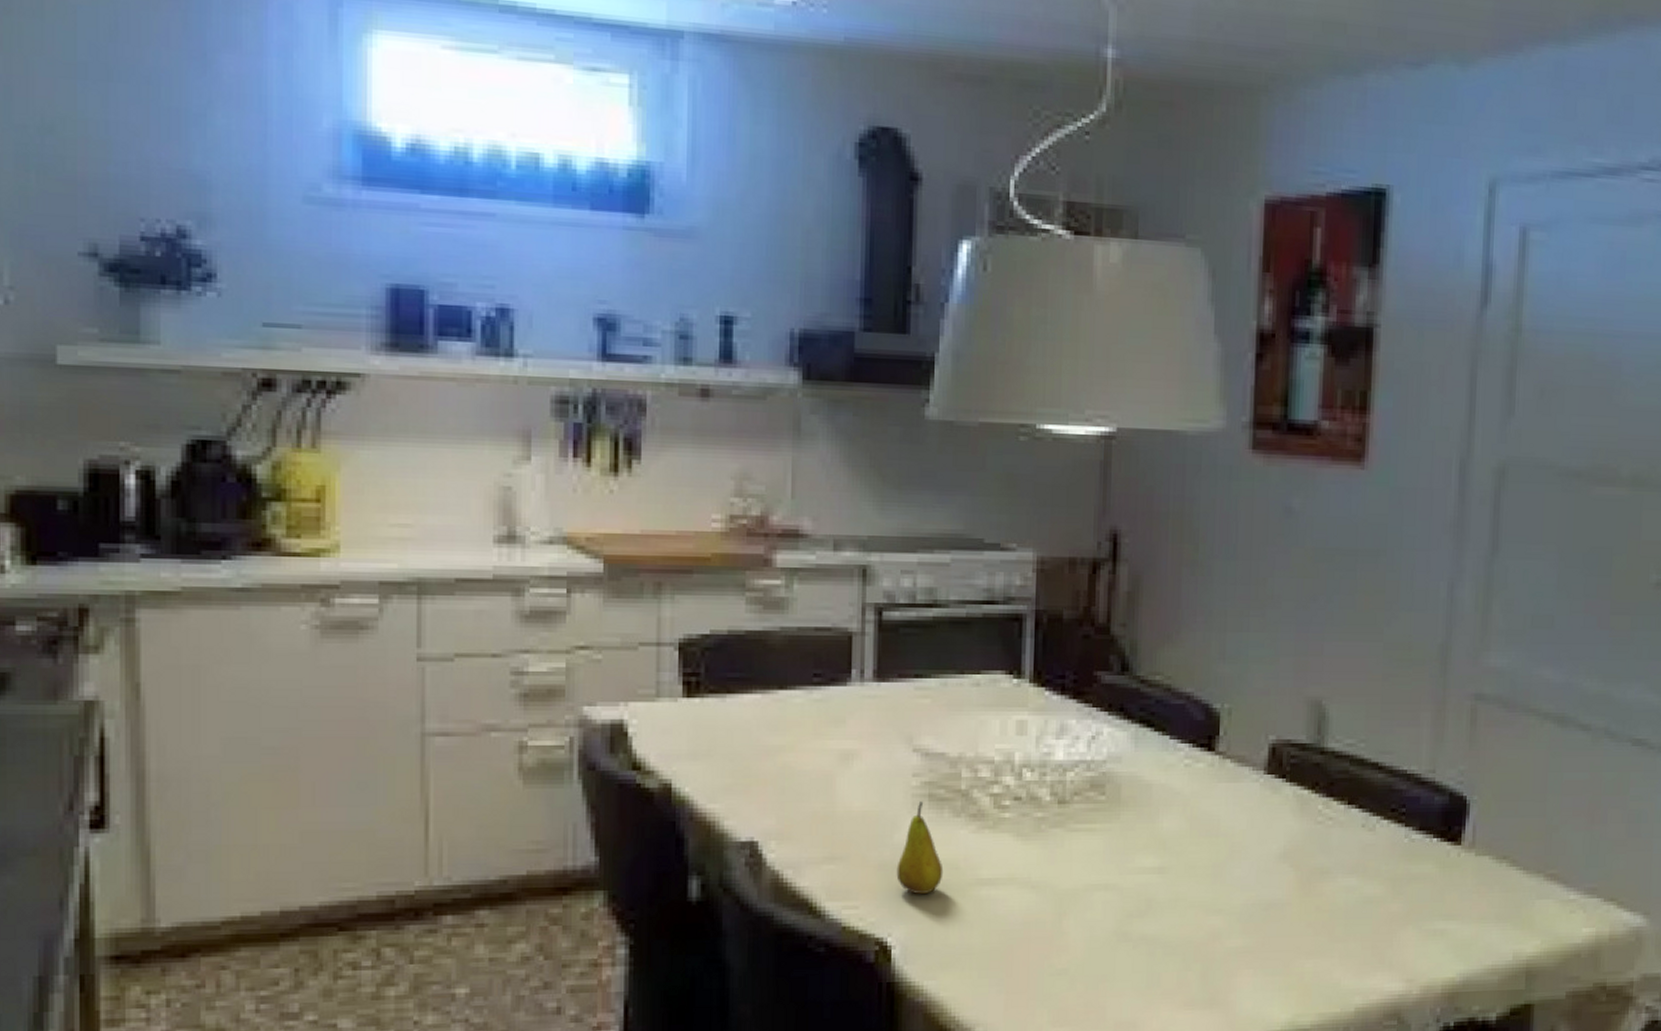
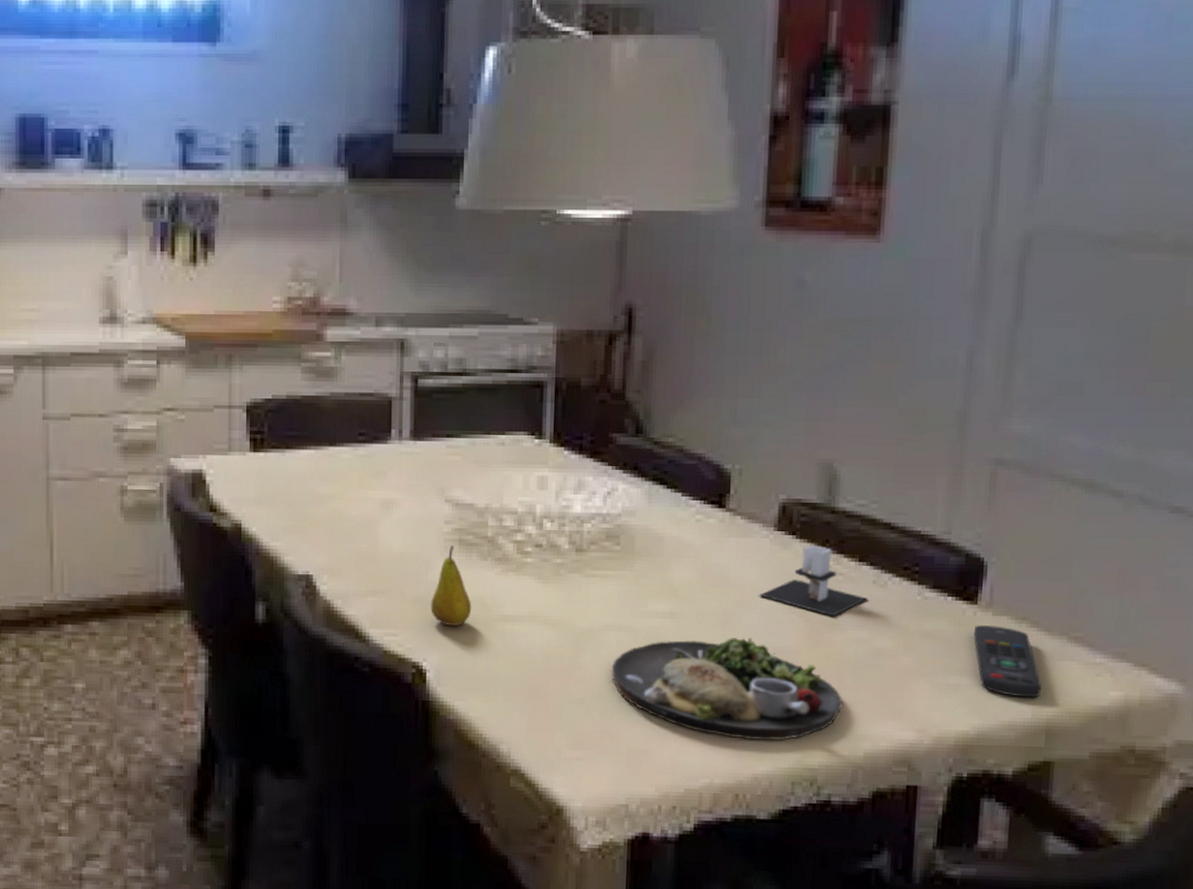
dinner plate: none [1096,892,1334,1003] -> present [611,638,843,741]
candle: none [1250,788,1357,864] -> present [759,545,867,617]
remote control: none [1458,866,1522,940] -> present [974,625,1042,698]

